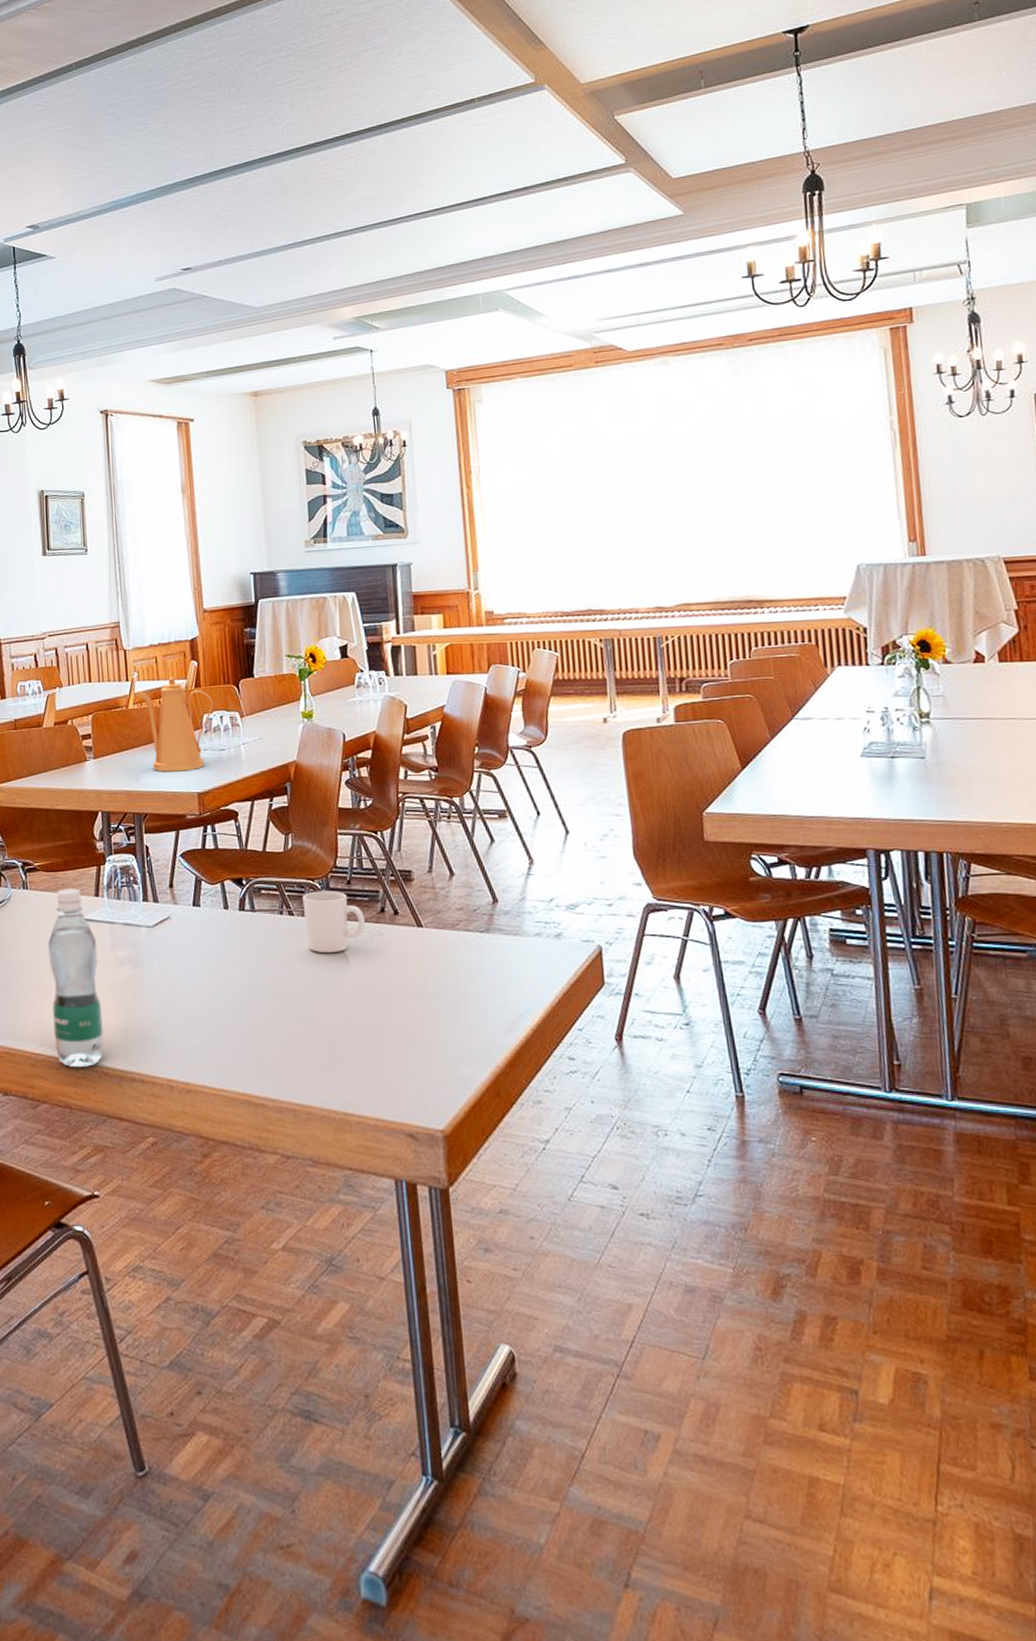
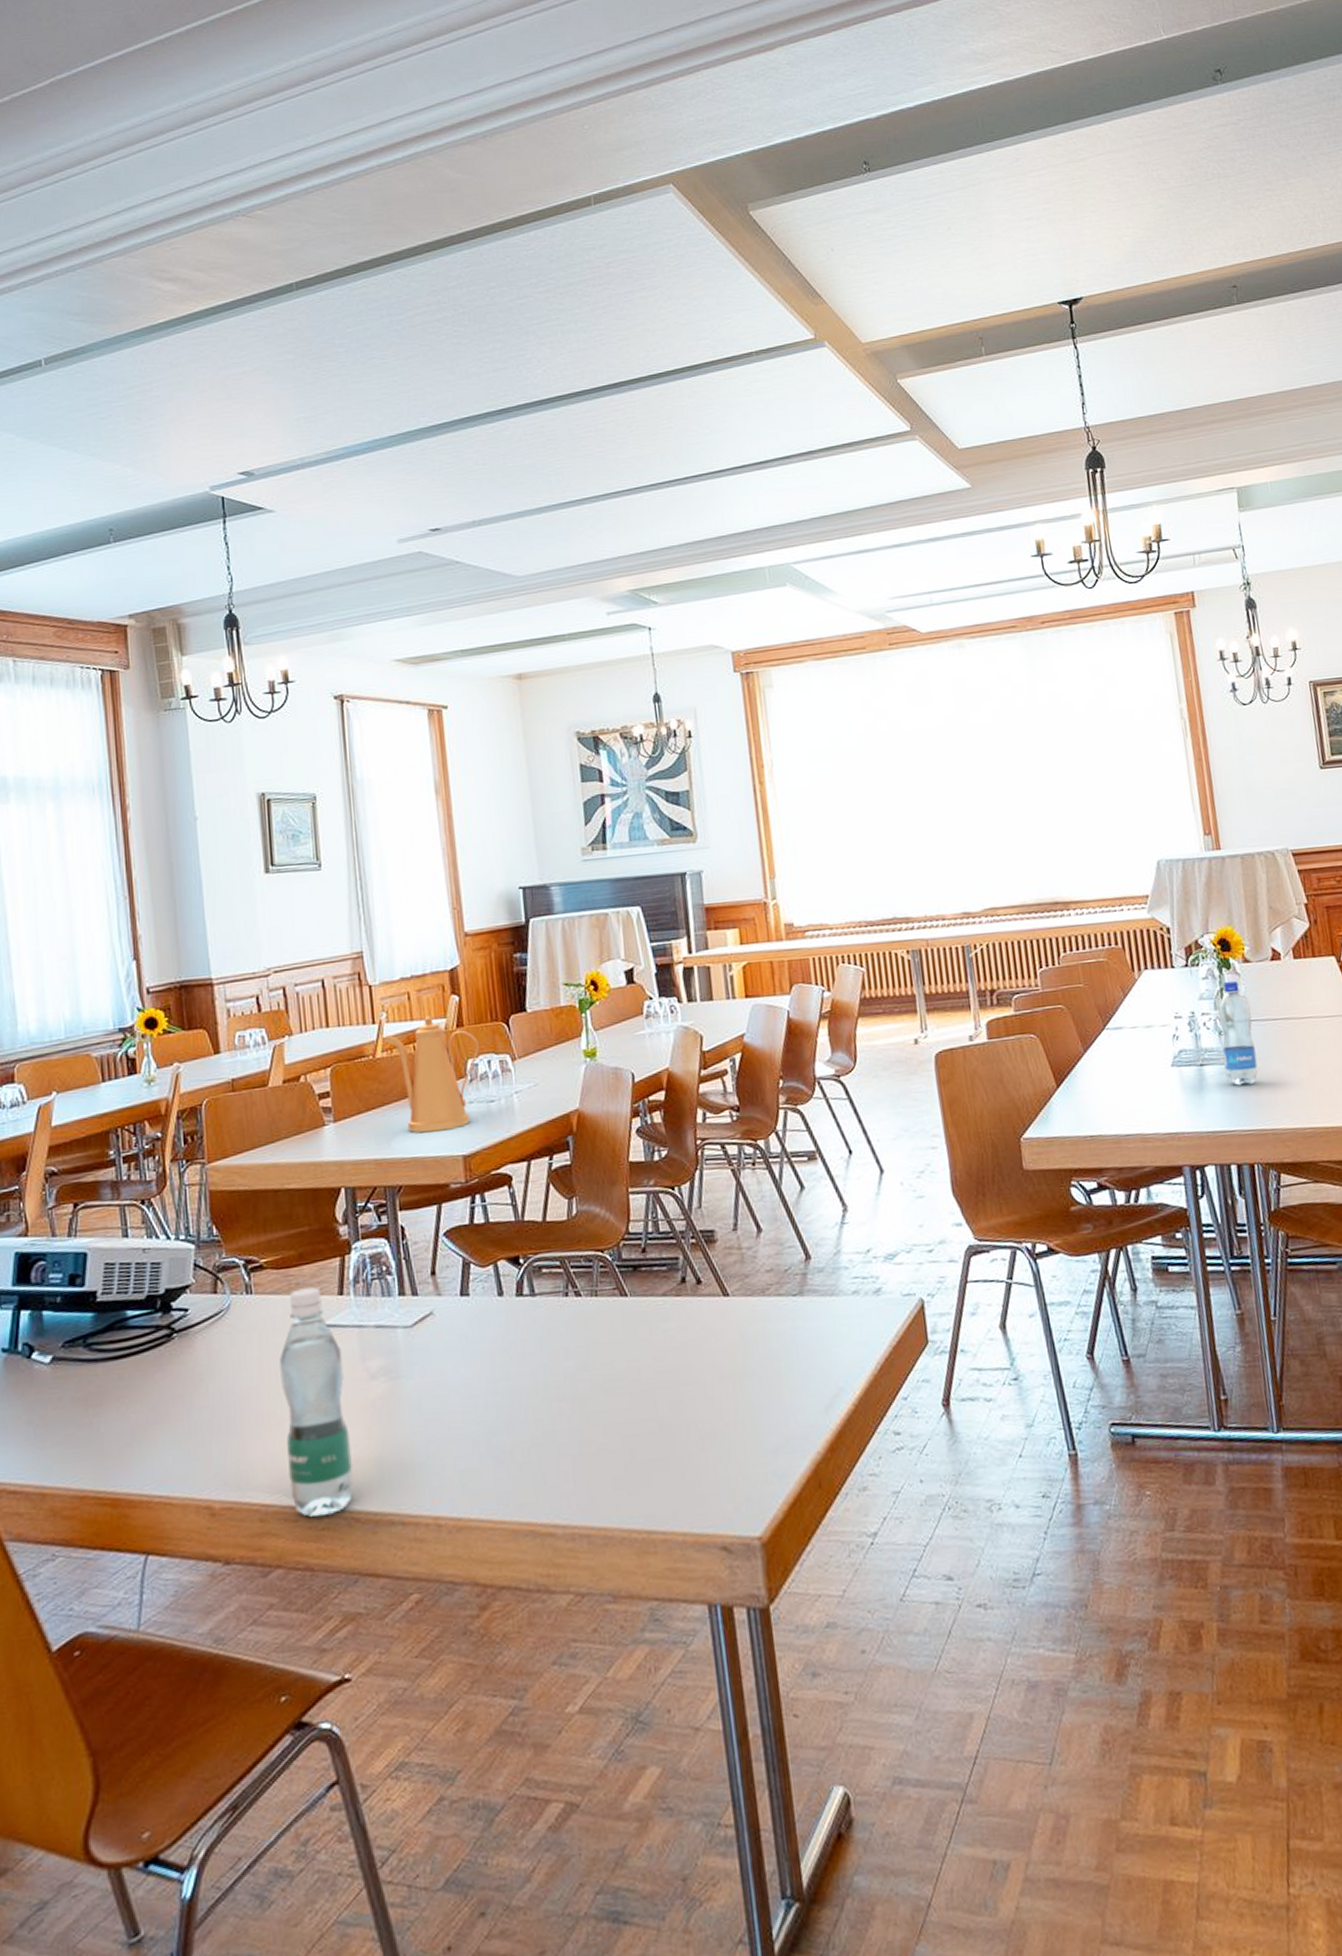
mug: present [302,890,365,954] -> none [590,1261,664,1339]
bottle: none [913,680,953,779] -> present [1218,980,1259,1086]

